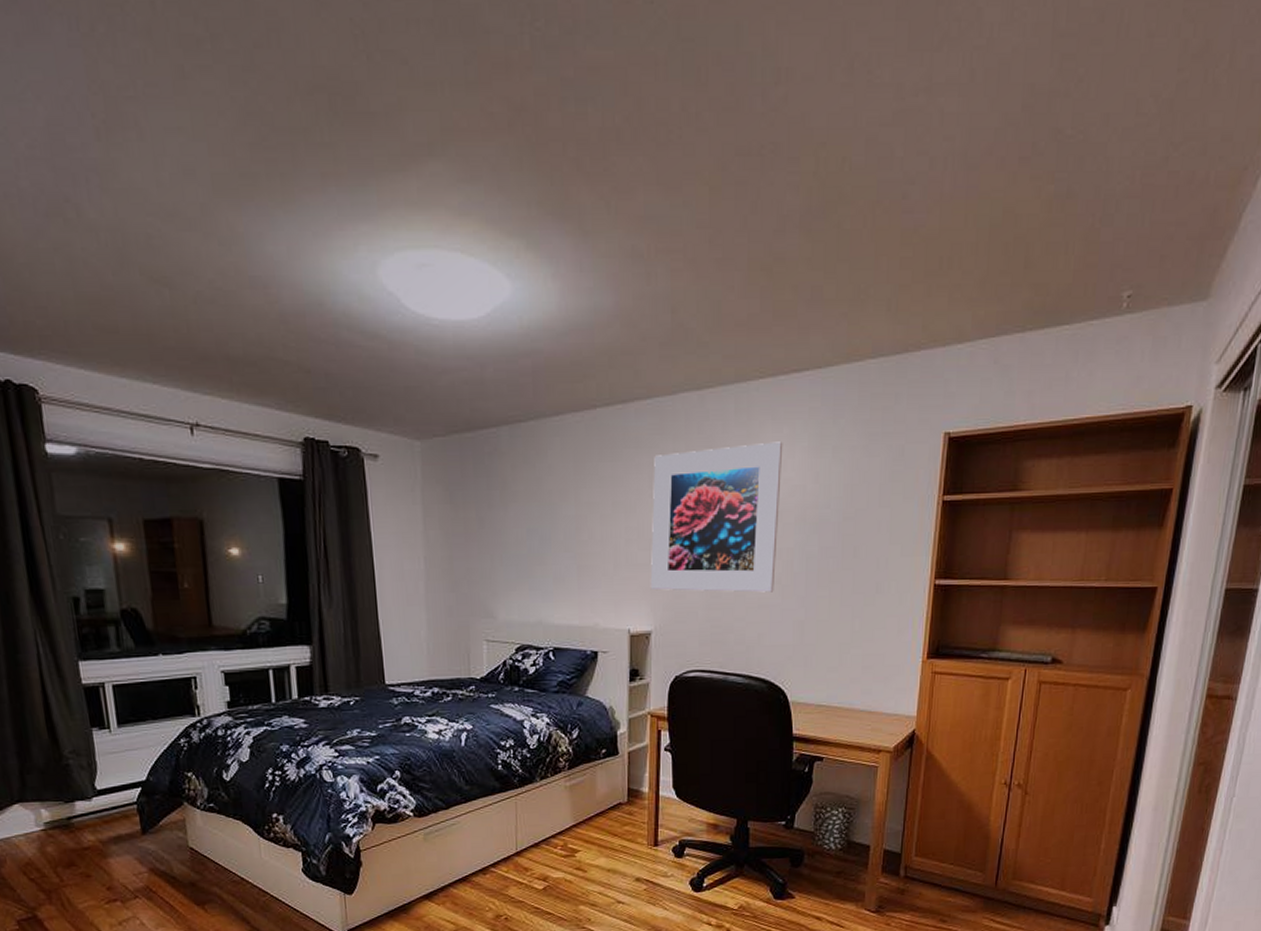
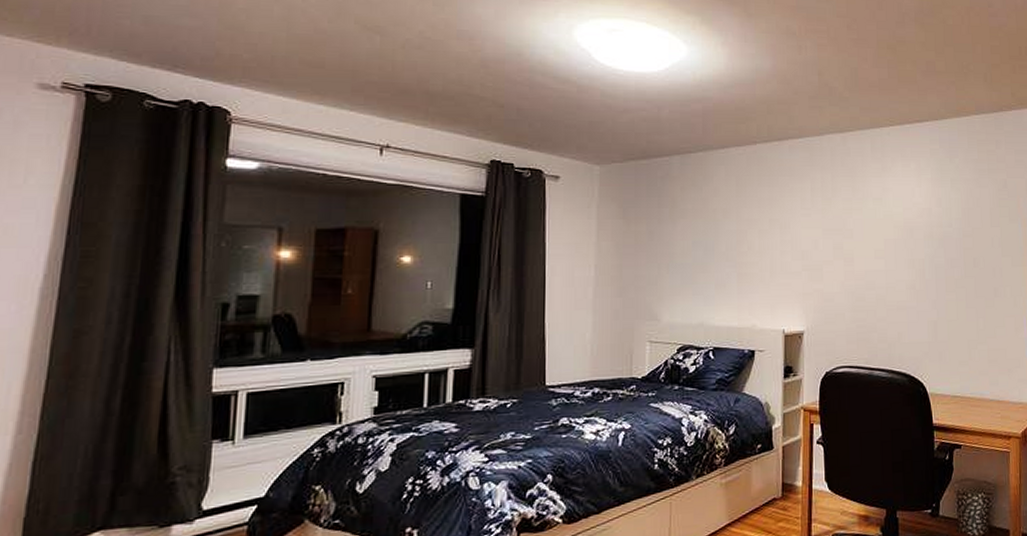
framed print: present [650,441,783,593] -> none [802,174,911,297]

